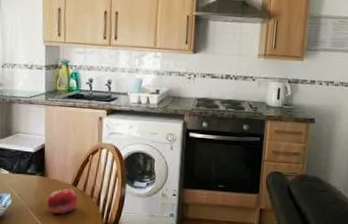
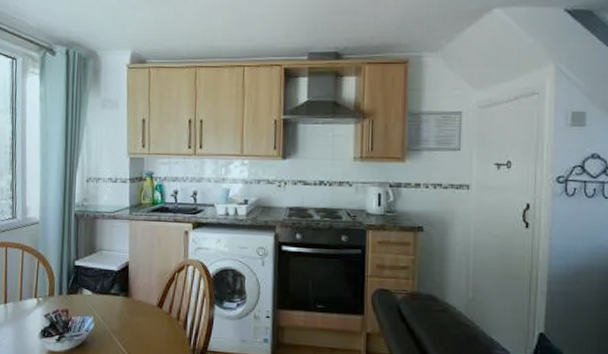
fruit: present [47,188,78,215] -> none [131,310,163,340]

